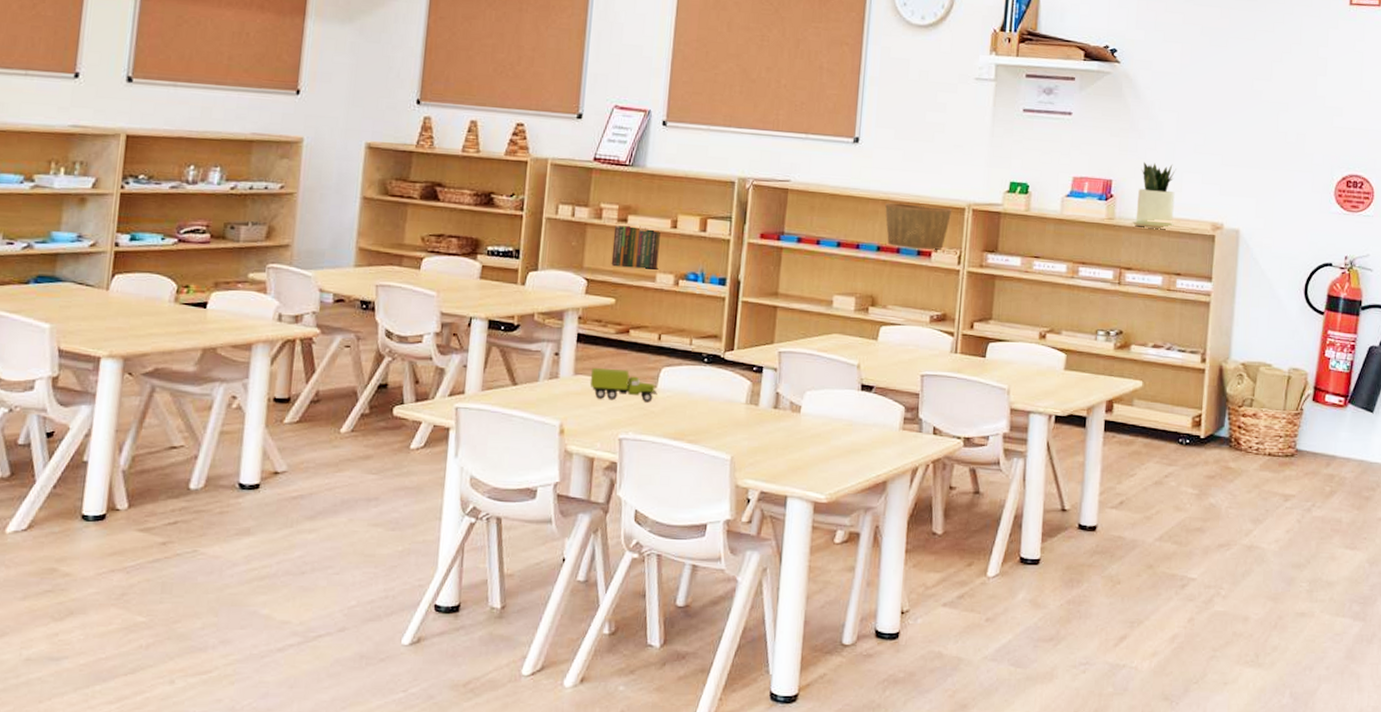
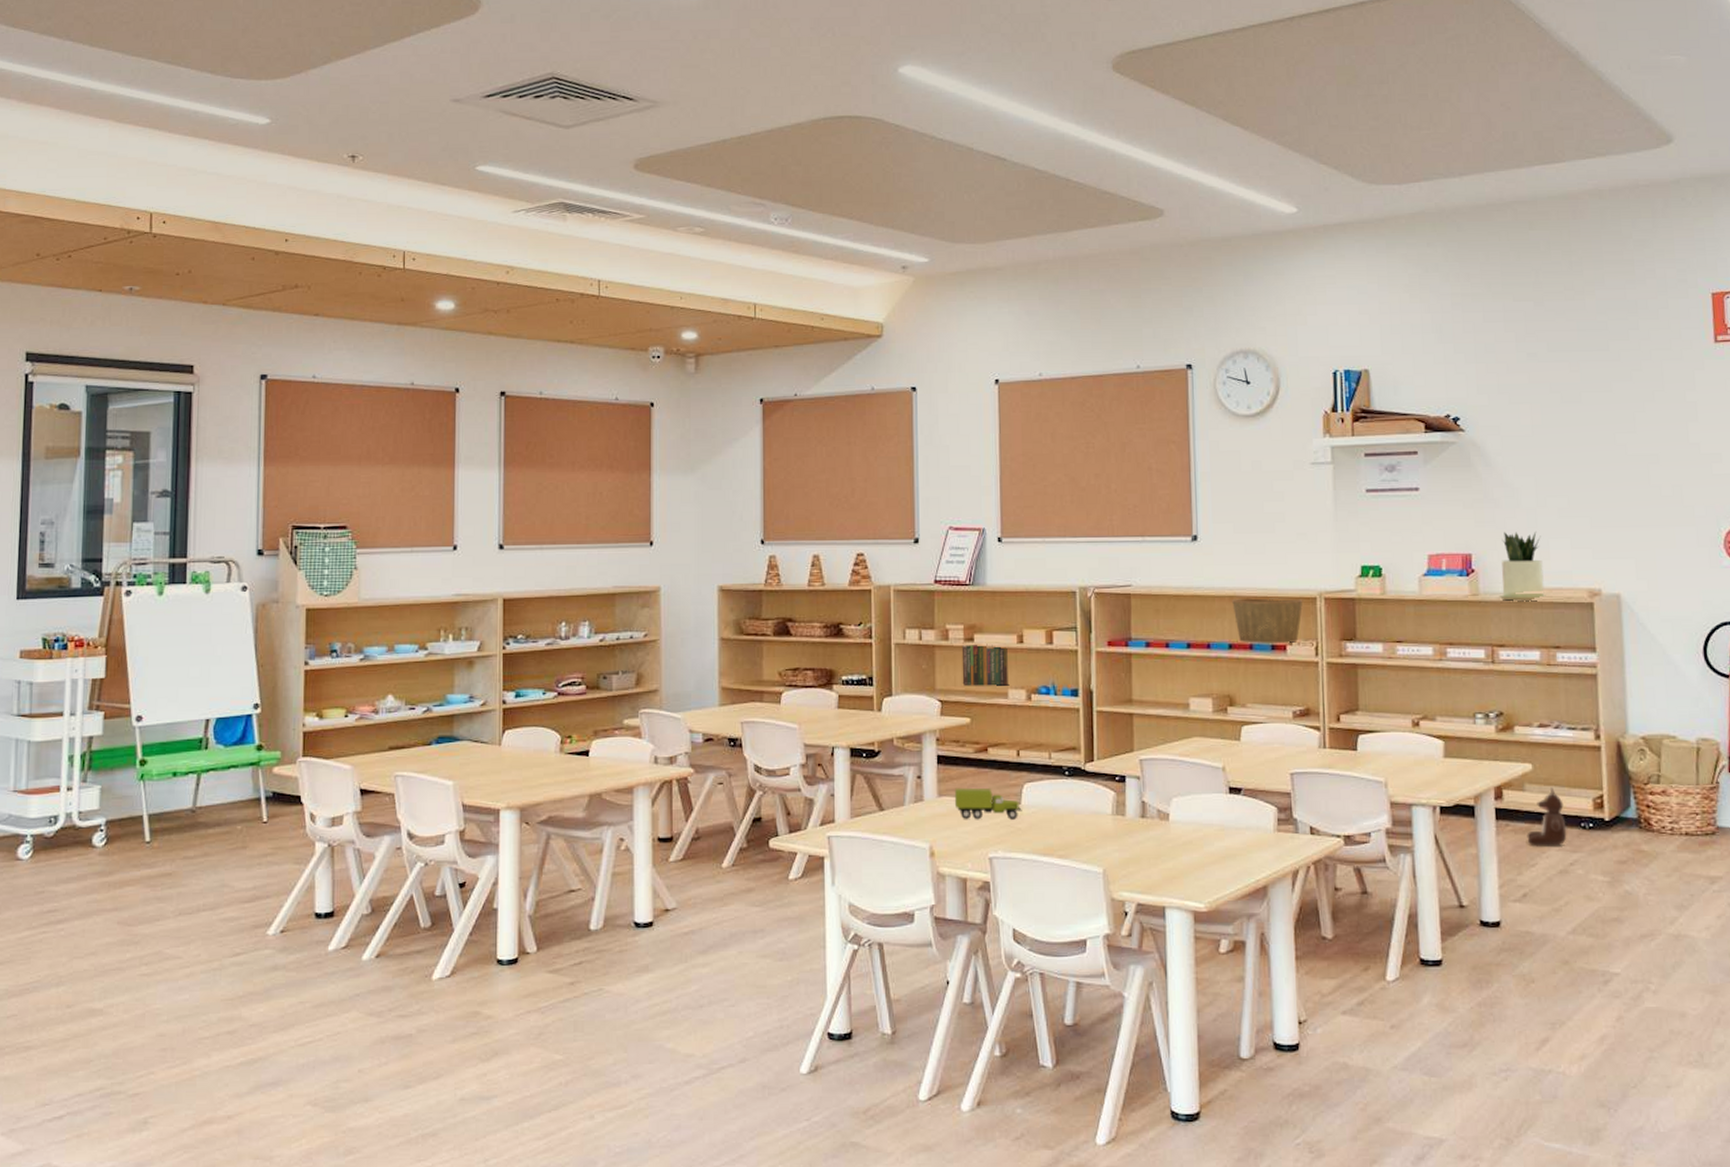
stuffed animal: none [1130,404,1166,458] -> present [1527,787,1567,847]

